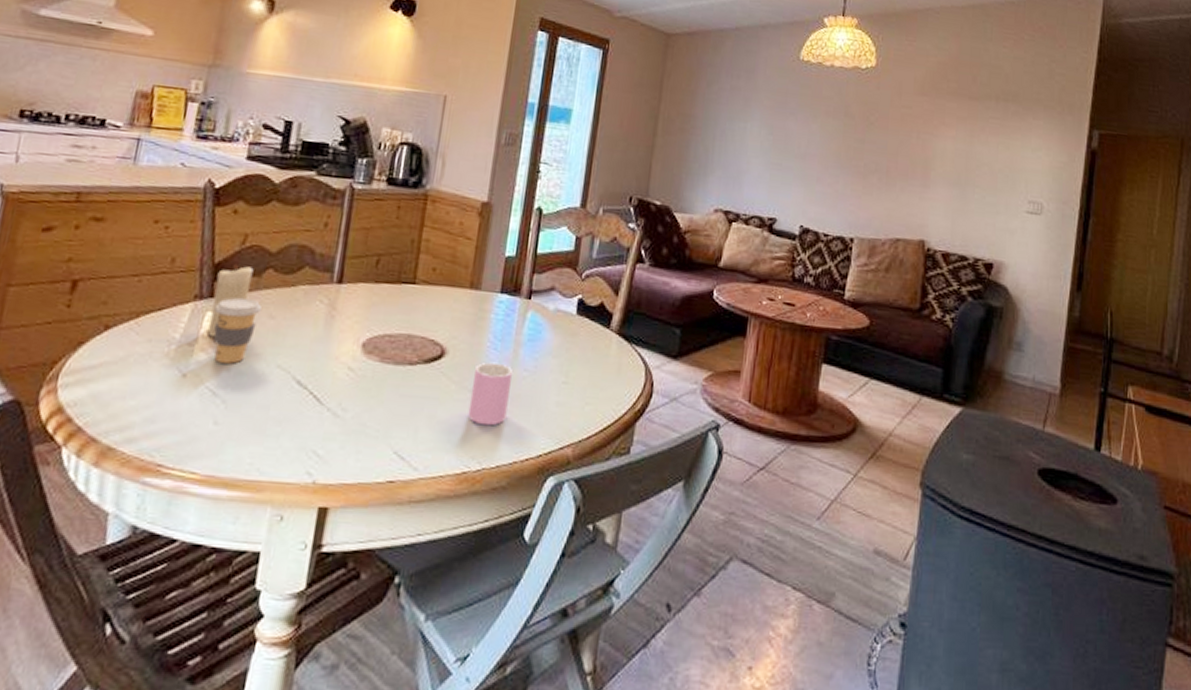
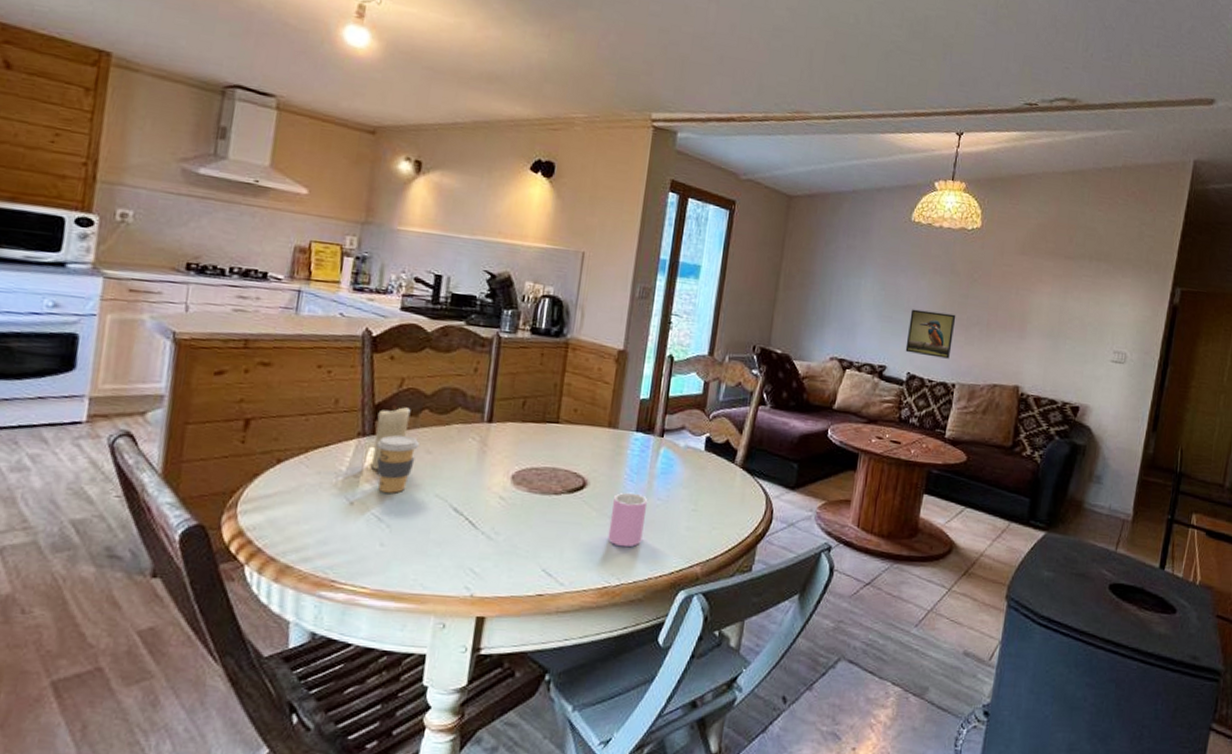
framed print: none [797,155,852,210] -> present [905,309,956,359]

